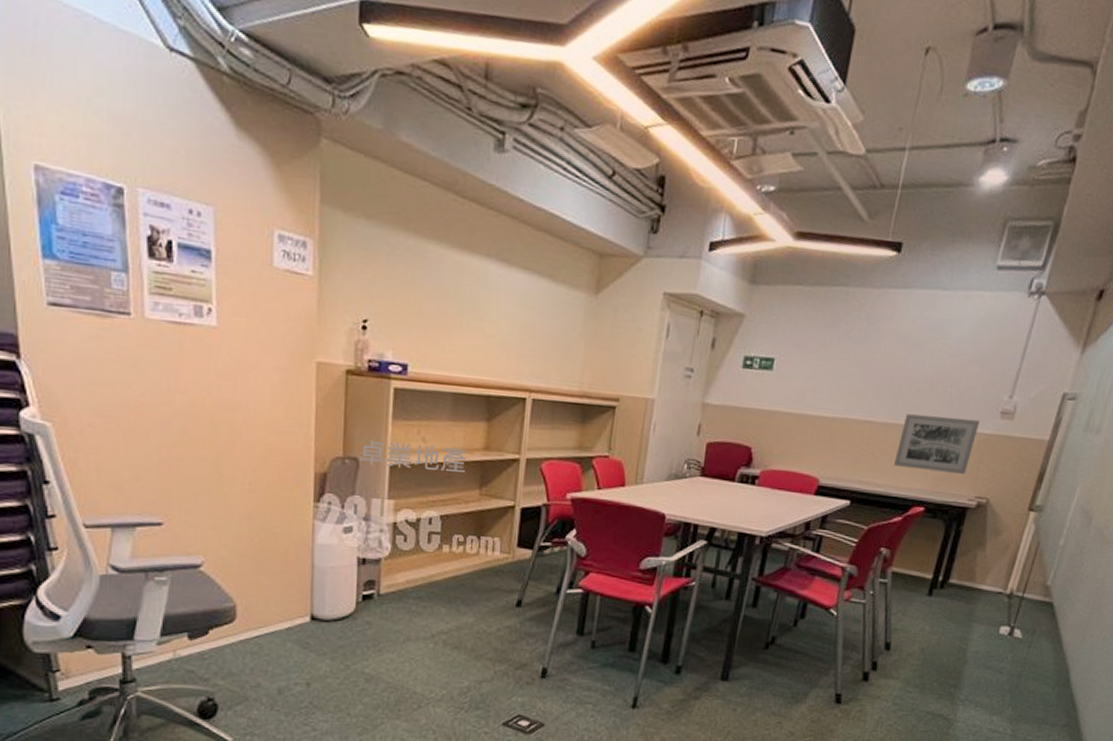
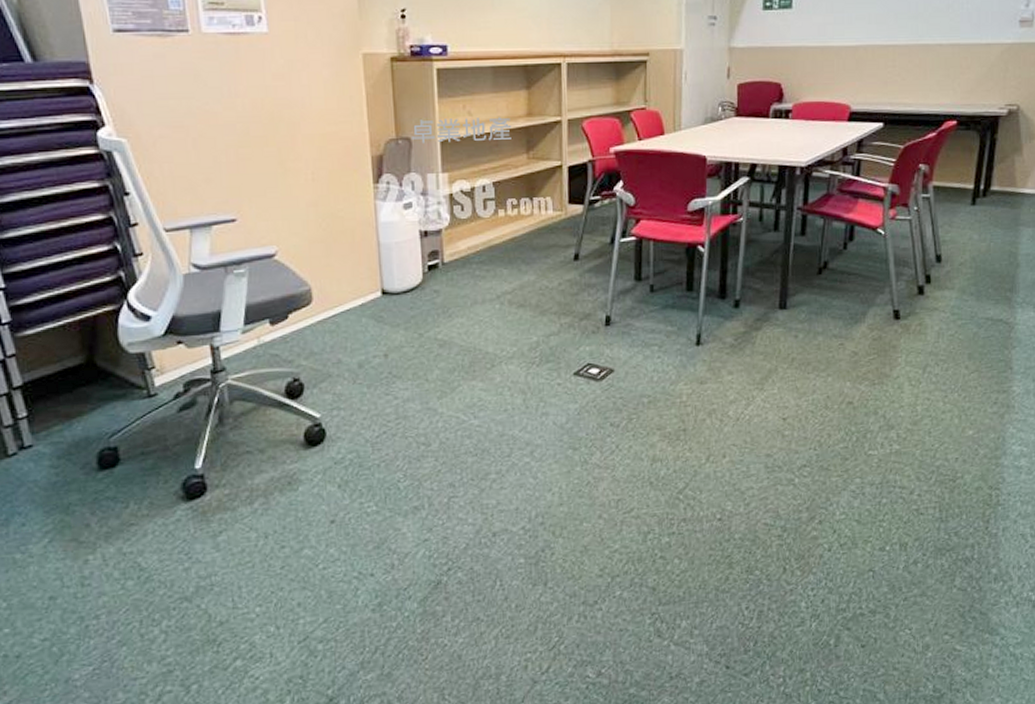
wall art: present [894,414,980,475] -> none [921,31,1000,86]

